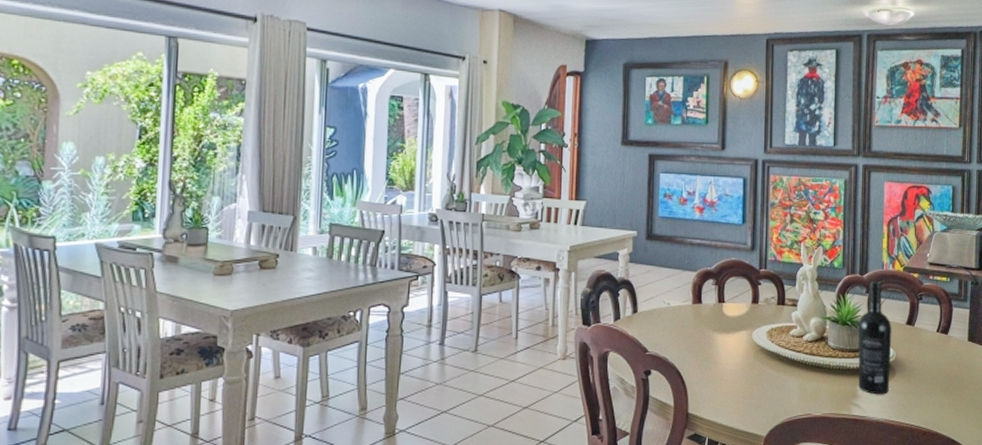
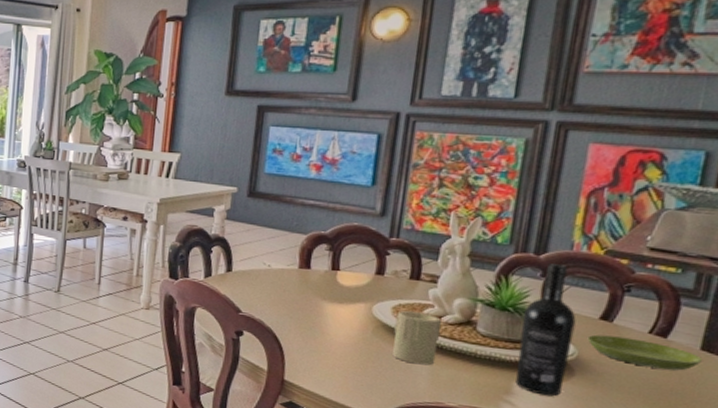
candle: none [770,333,804,382] -> present [392,310,443,366]
saucer: none [900,337,970,360] -> present [587,334,703,371]

